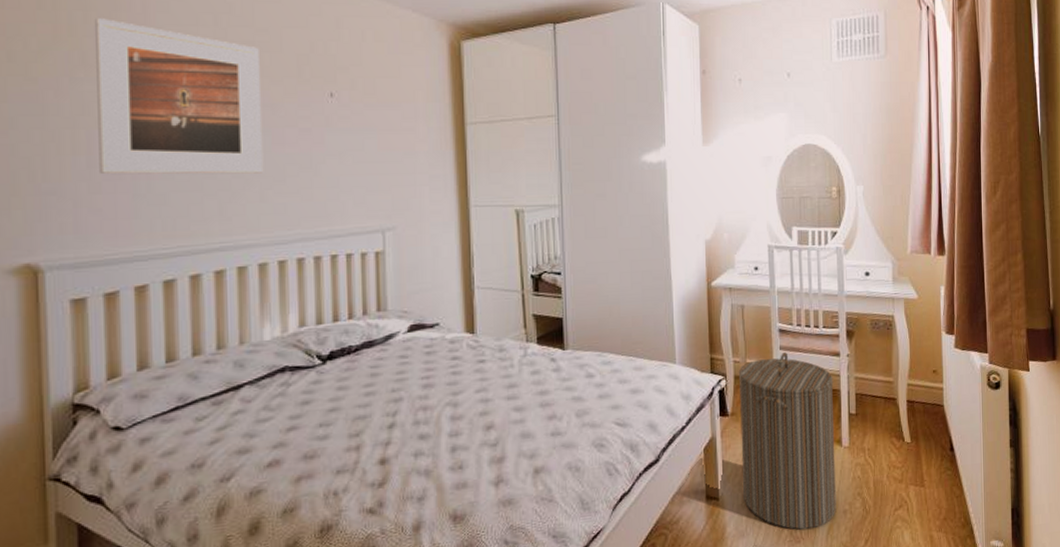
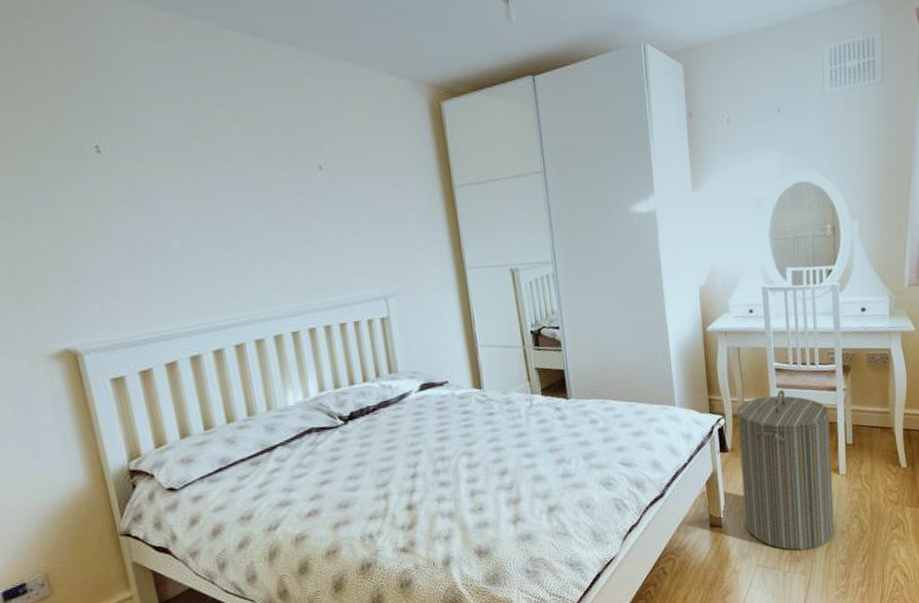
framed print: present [95,18,264,175] -> none [84,107,266,261]

